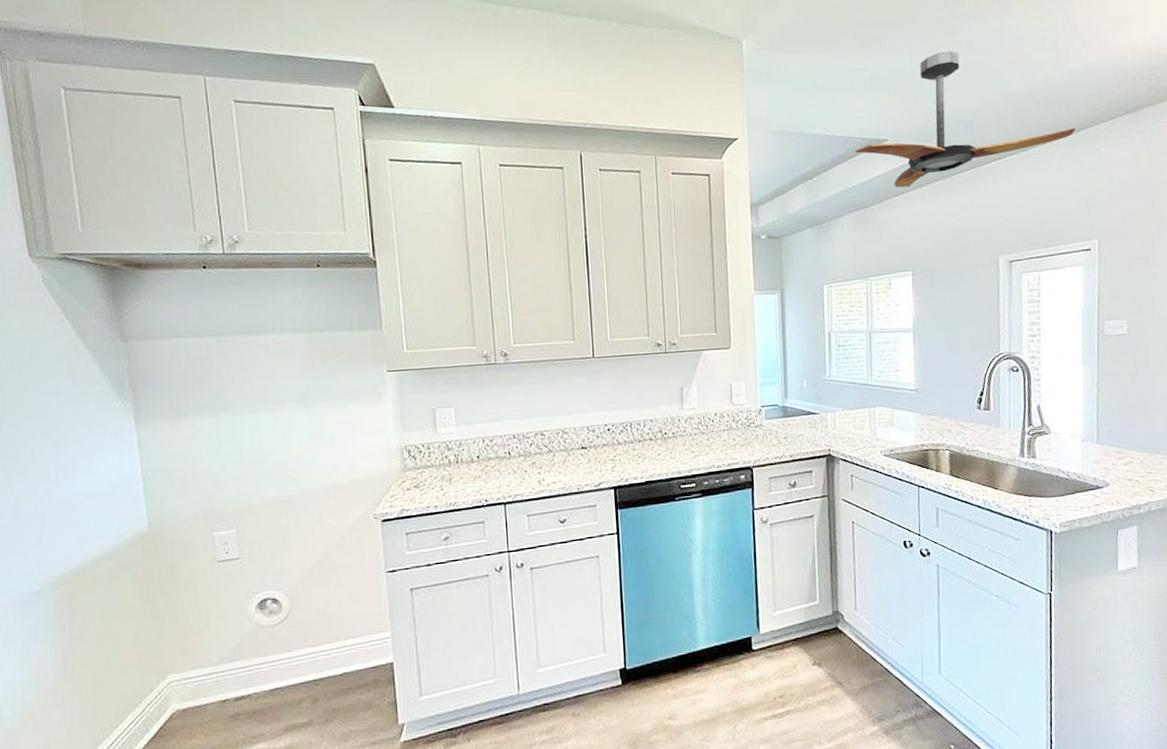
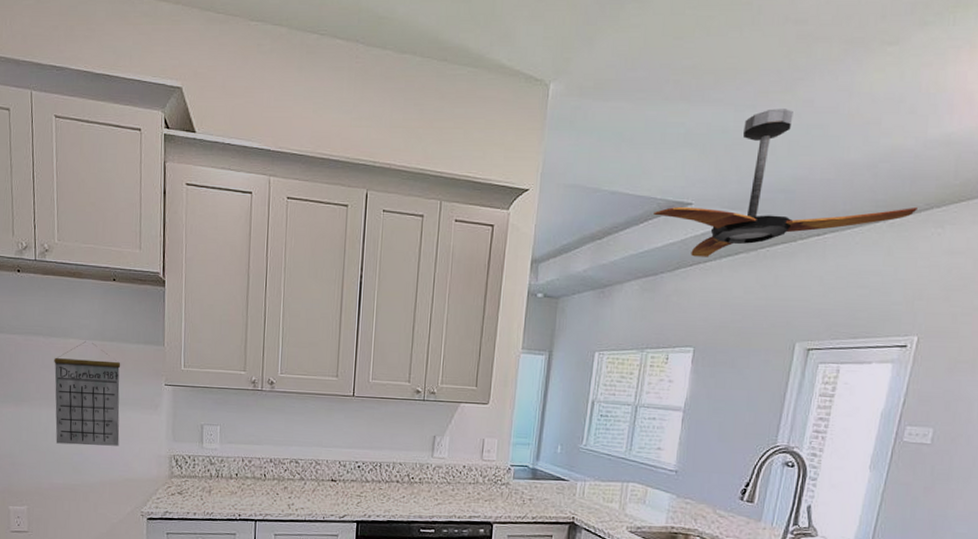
calendar: none [255,335,341,452] -> present [54,341,121,446]

